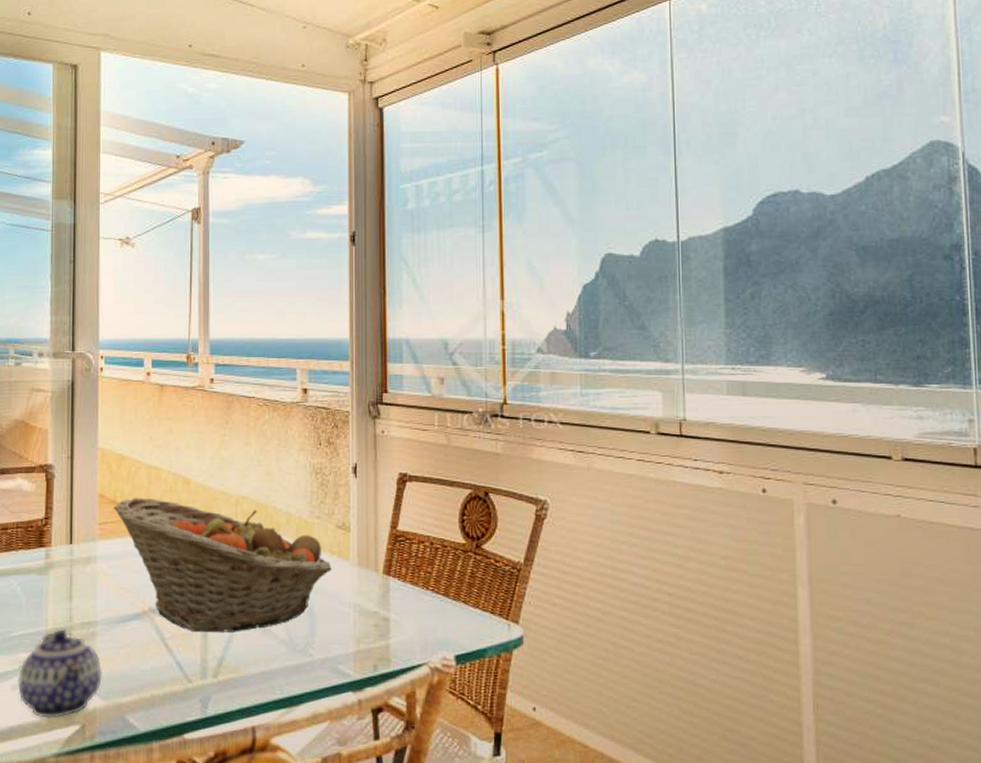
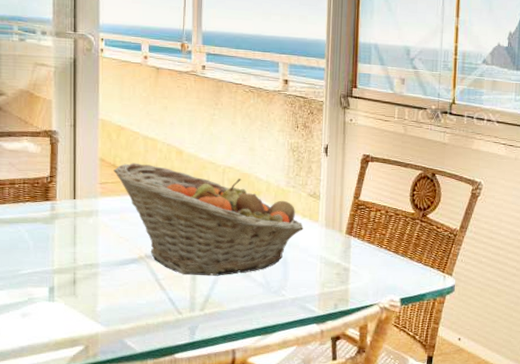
teapot: present [18,629,102,719] -> none [28,269,103,341]

